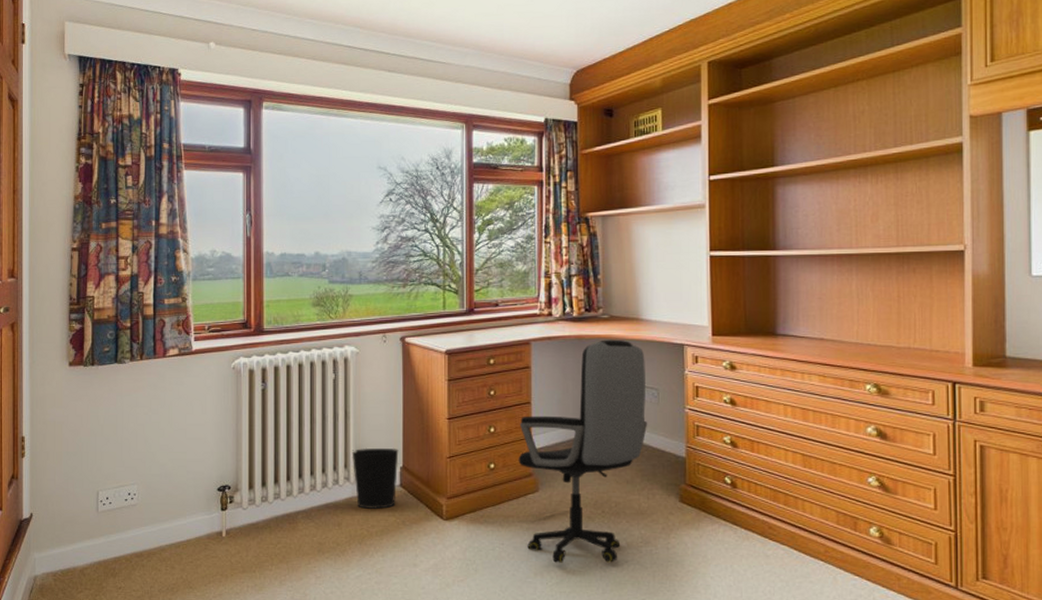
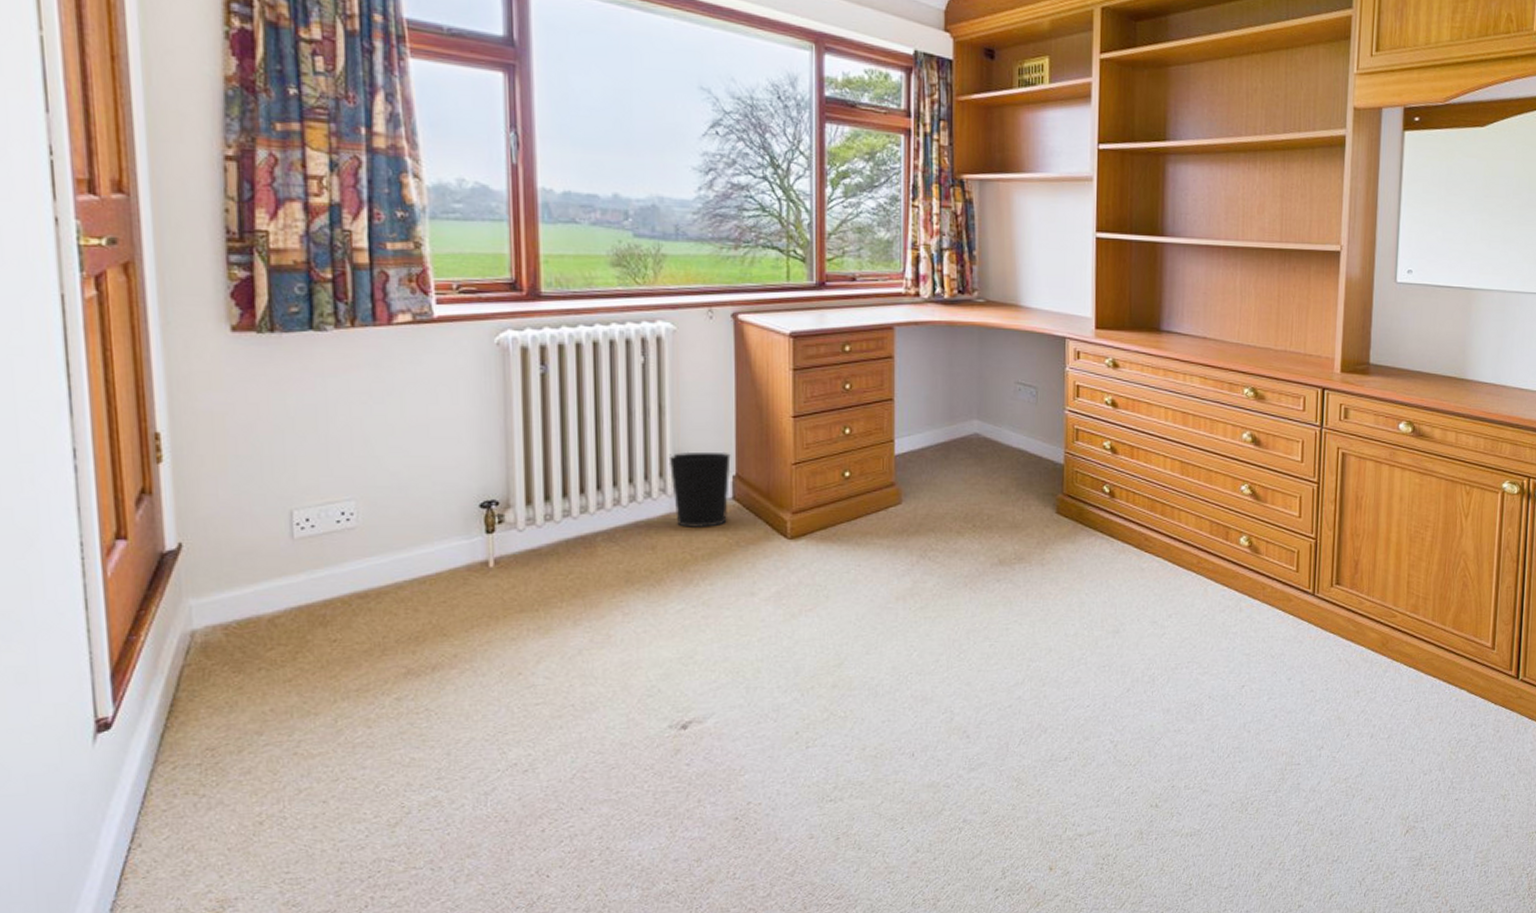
office chair: present [518,339,648,563] -> none [878,328,1025,585]

